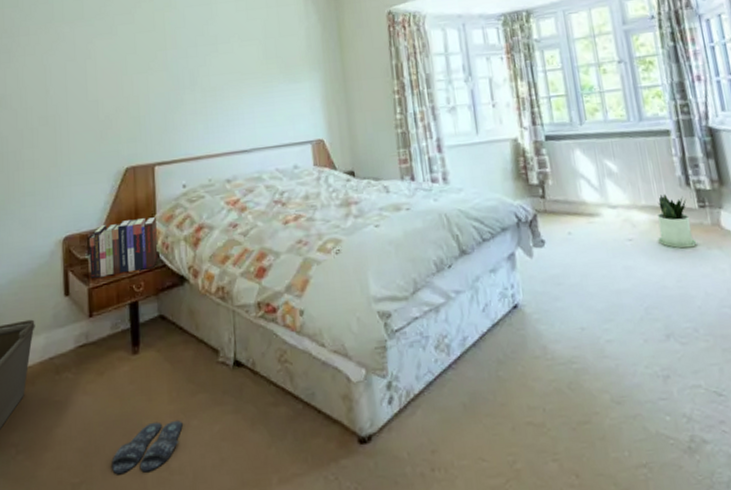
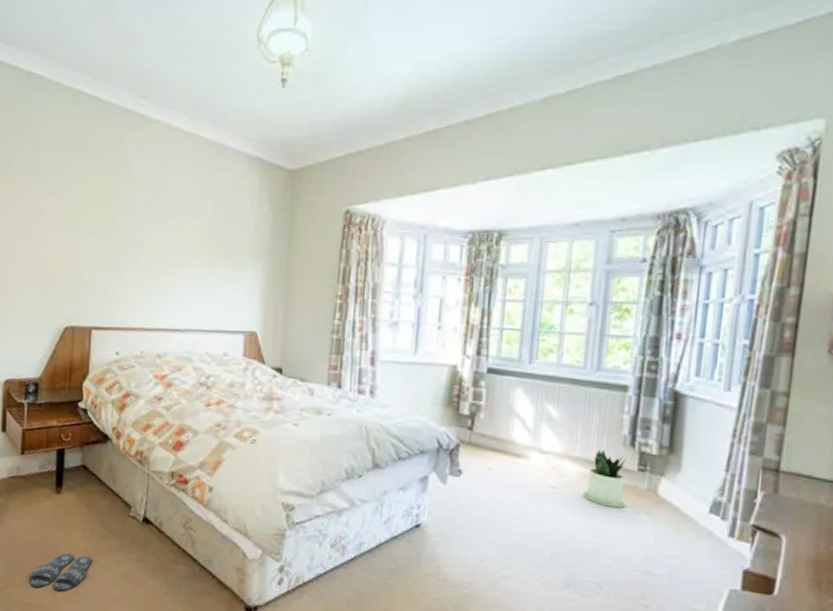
books: present [88,217,158,279] -> none [25,375,88,423]

